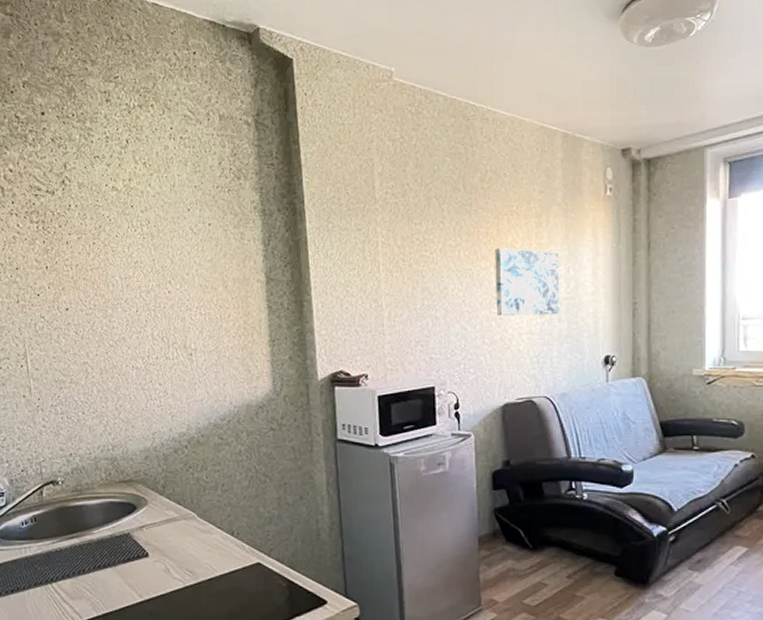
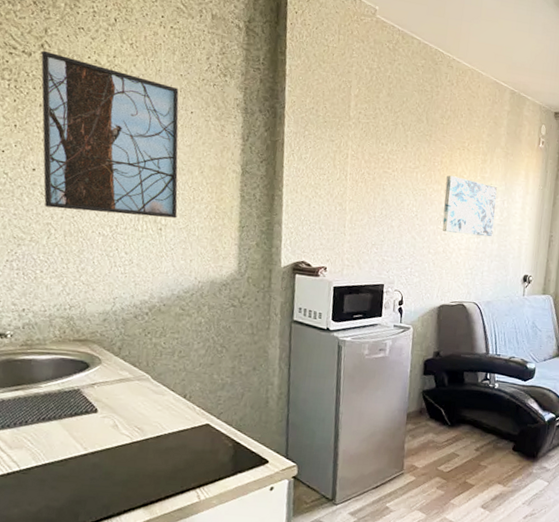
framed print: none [63,186,206,346] -> present [41,50,179,219]

